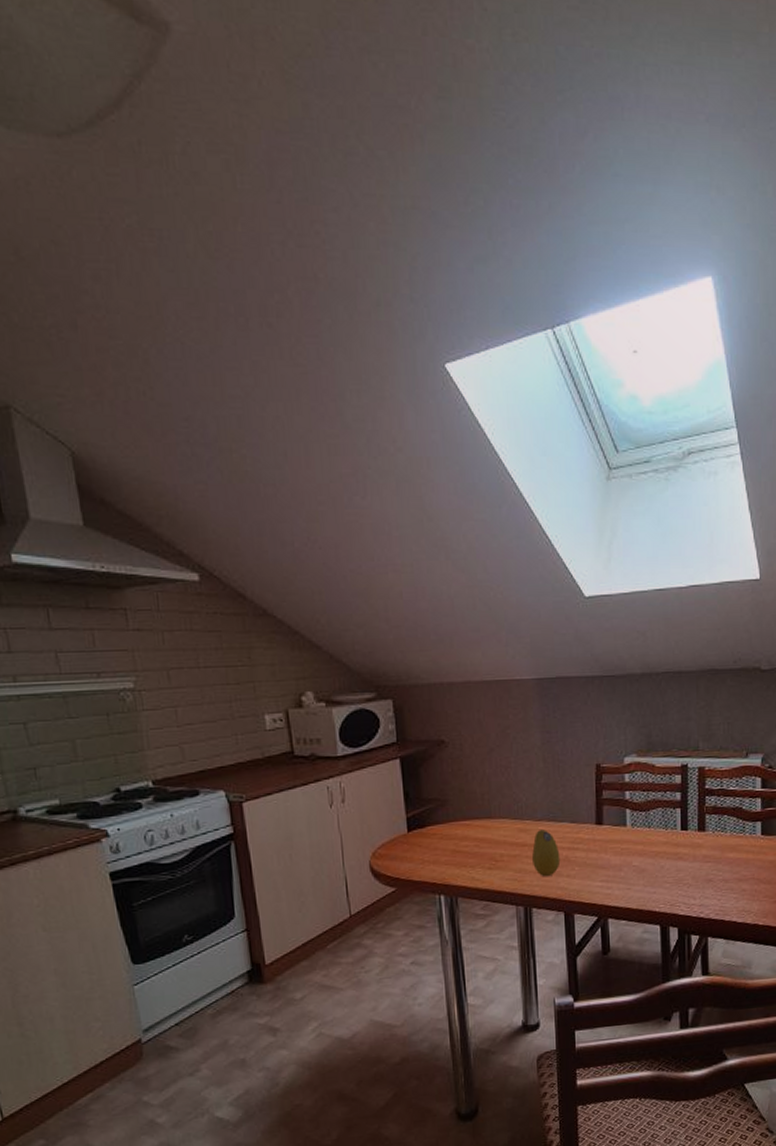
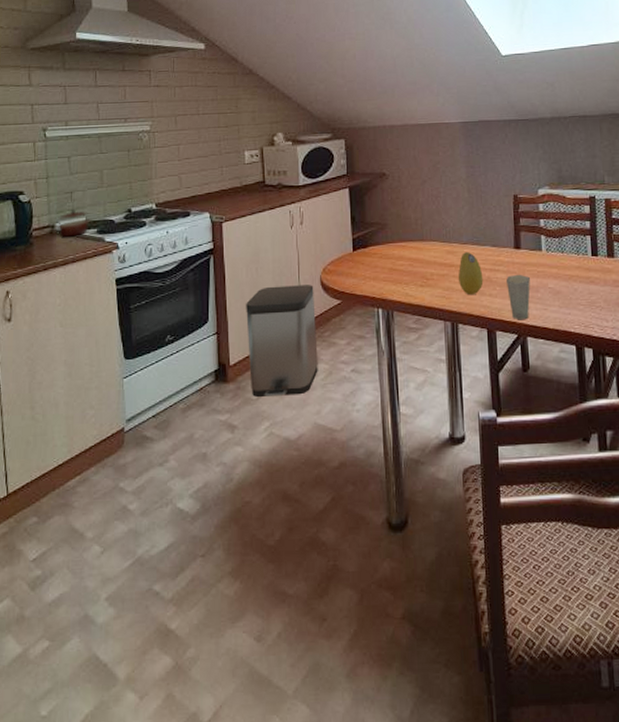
saucepan: none [18,790,68,825] -> present [55,210,92,238]
pedal bin: none [280,871,372,997] -> present [246,285,318,398]
cup: none [585,852,613,902] -> present [505,274,531,320]

